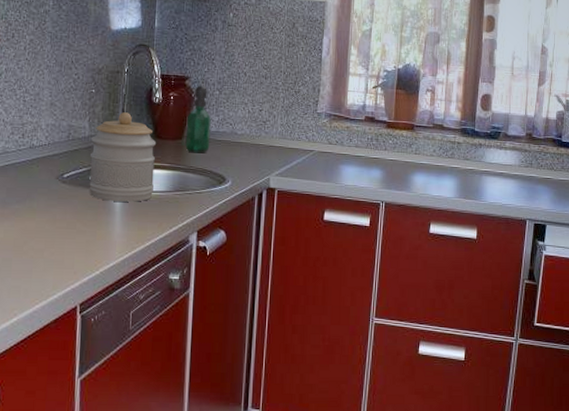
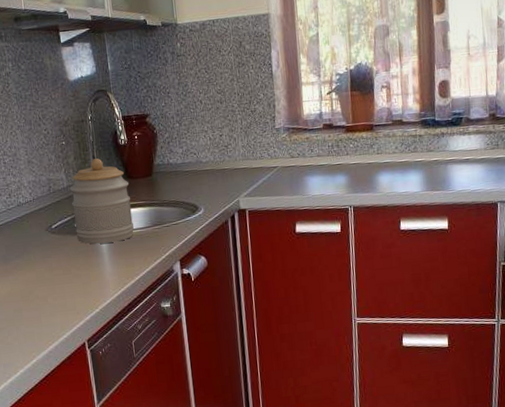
soap dispenser: present [185,85,211,154] -> none [152,120,179,188]

